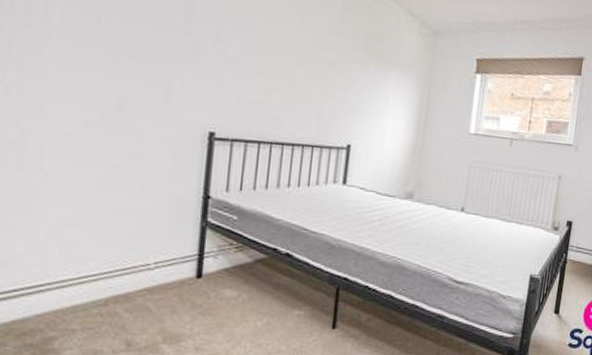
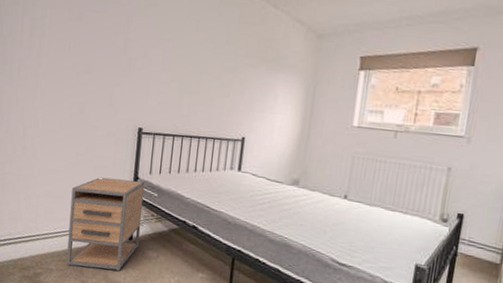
nightstand: none [98,197,220,322] -> present [66,177,145,271]

